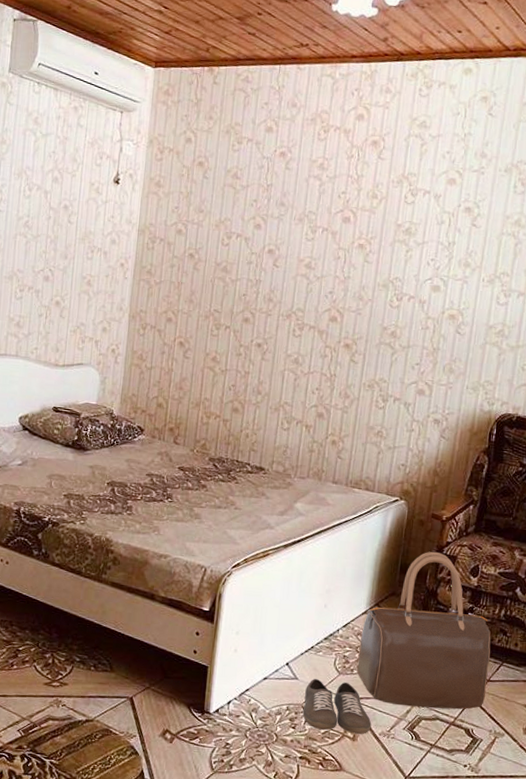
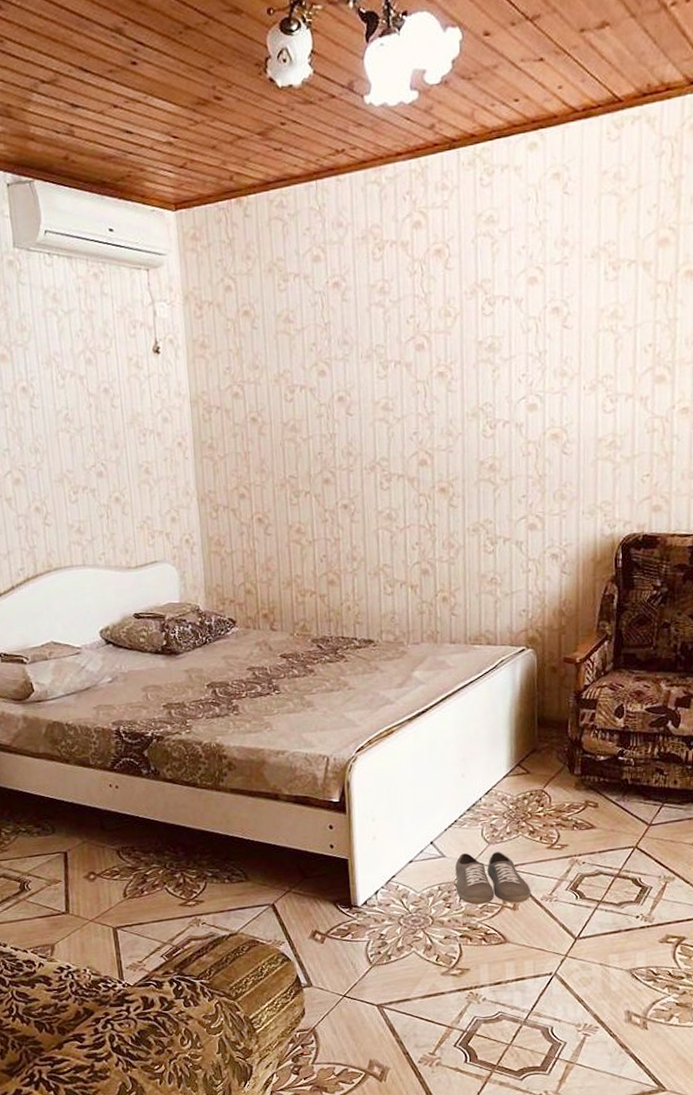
handbag: present [357,551,491,710] -> none [506,698,649,866]

